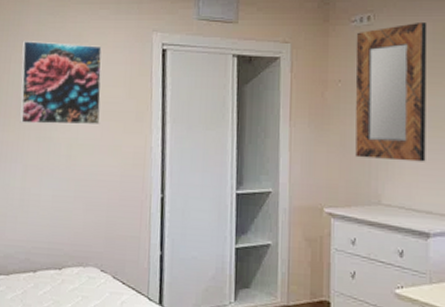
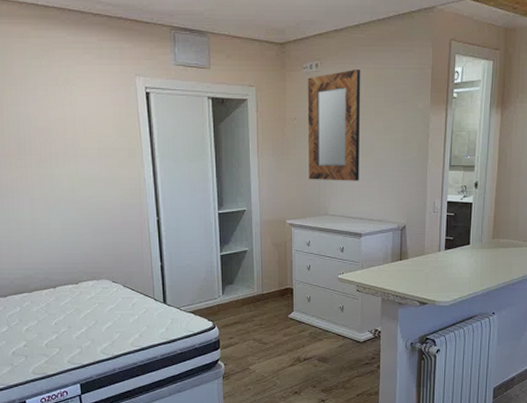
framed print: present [20,41,102,126] -> none [11,84,97,162]

